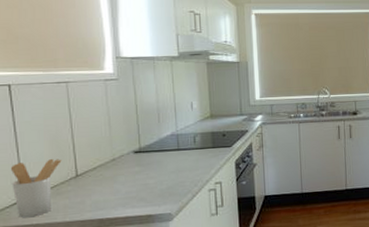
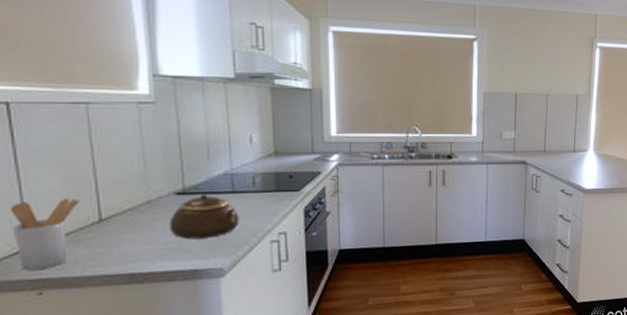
teapot: none [129,151,184,190] -> present [169,193,239,240]

